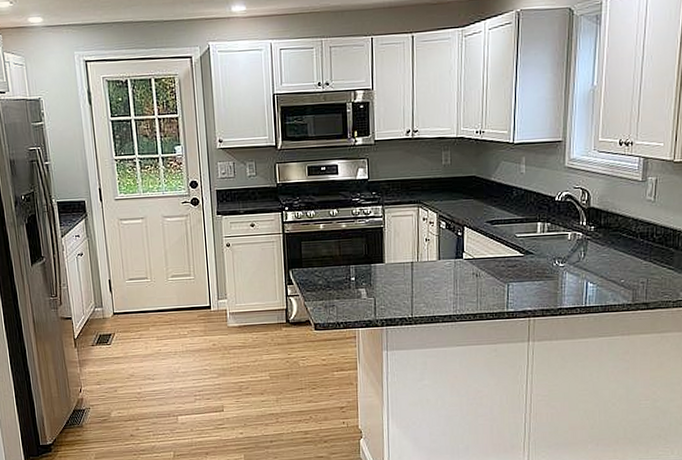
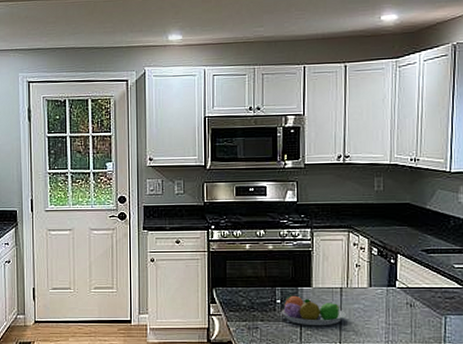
fruit bowl: none [355,272,418,301] -> present [280,295,347,326]

